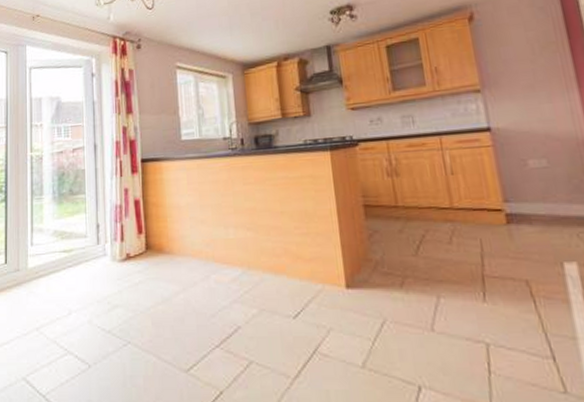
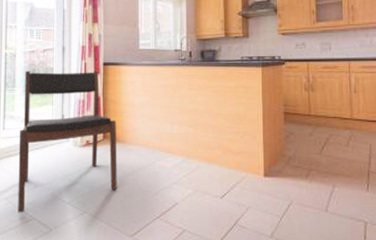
dining chair: none [49,169,166,346] -> present [17,70,117,213]

